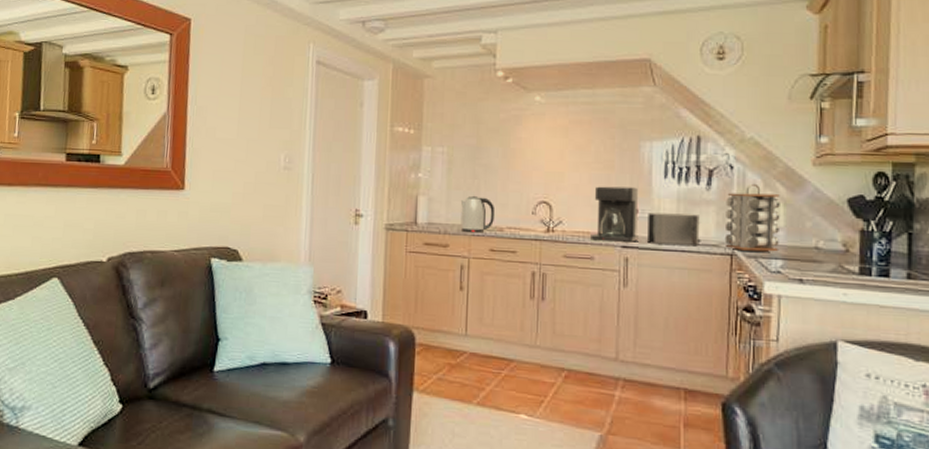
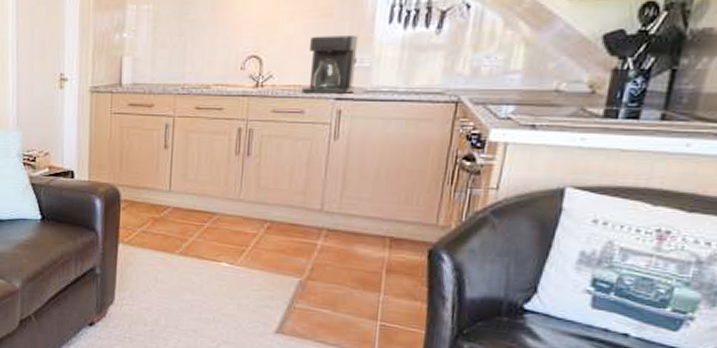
kettle: present [460,195,494,234] -> none [166,53,201,92]
toaster: present [646,212,701,247] -> none [362,61,425,95]
spice rack: present [724,183,780,253] -> none [450,23,522,99]

